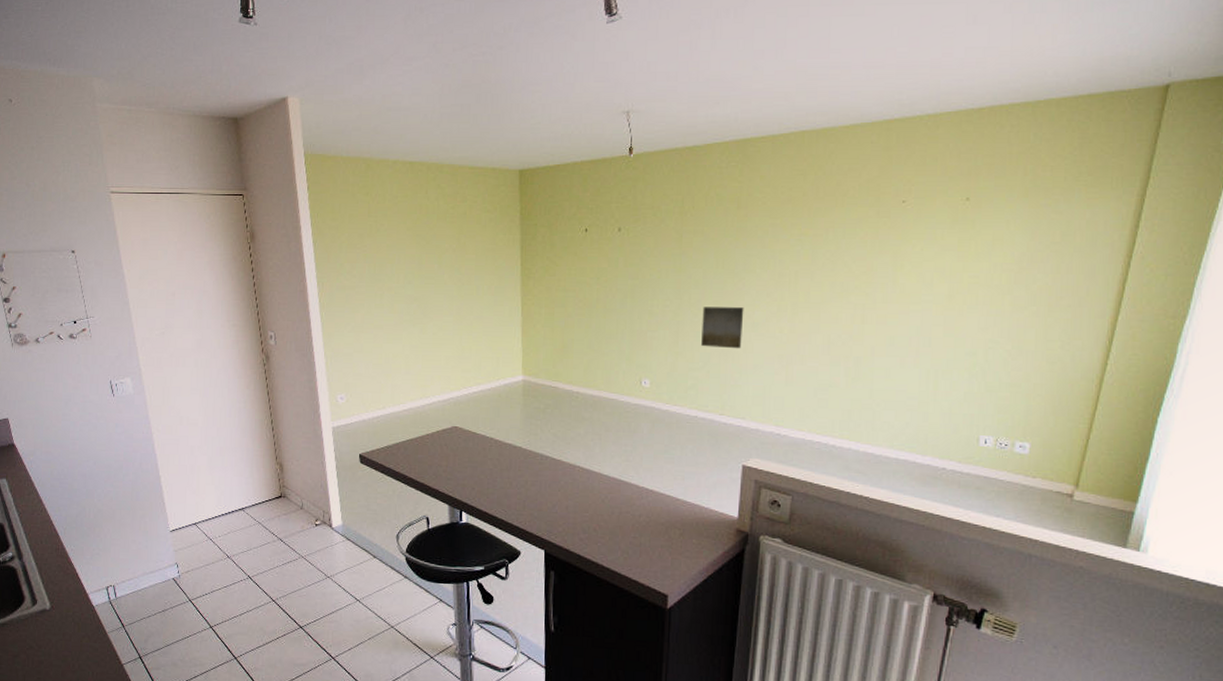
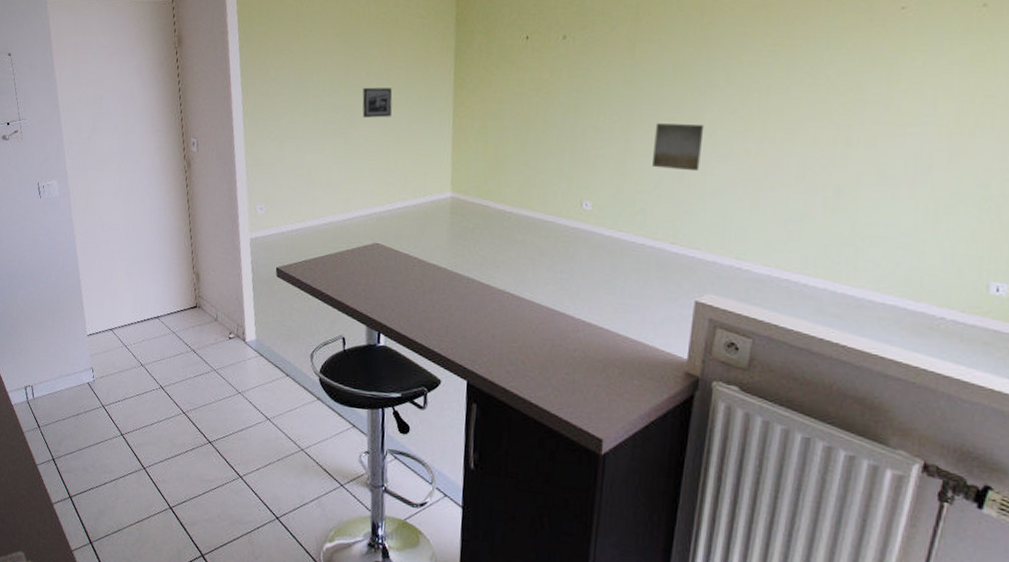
picture frame: none [435,278,465,308] -> present [362,87,393,118]

